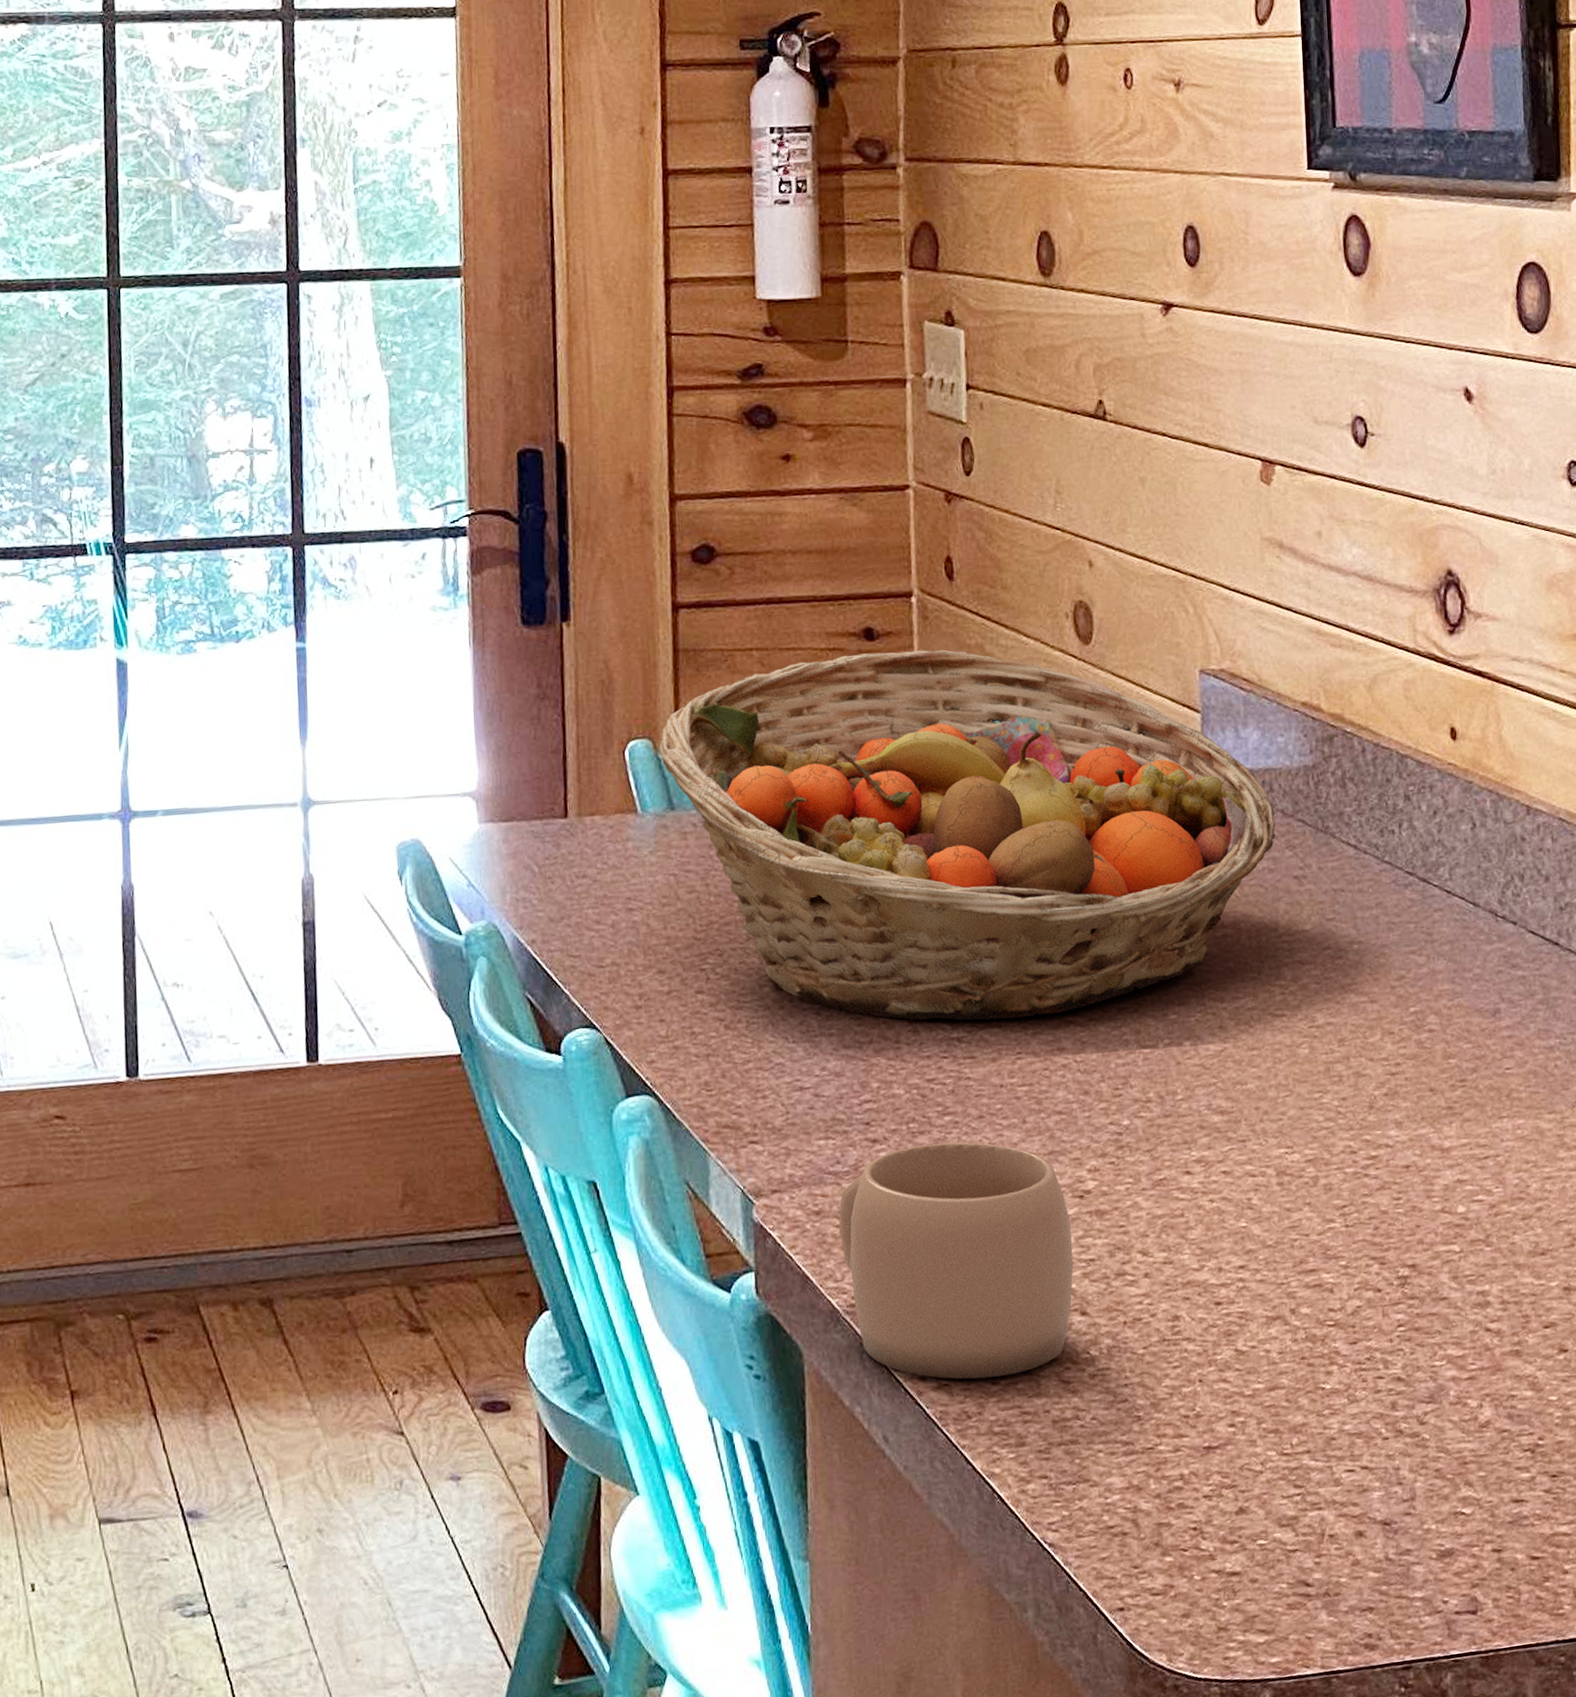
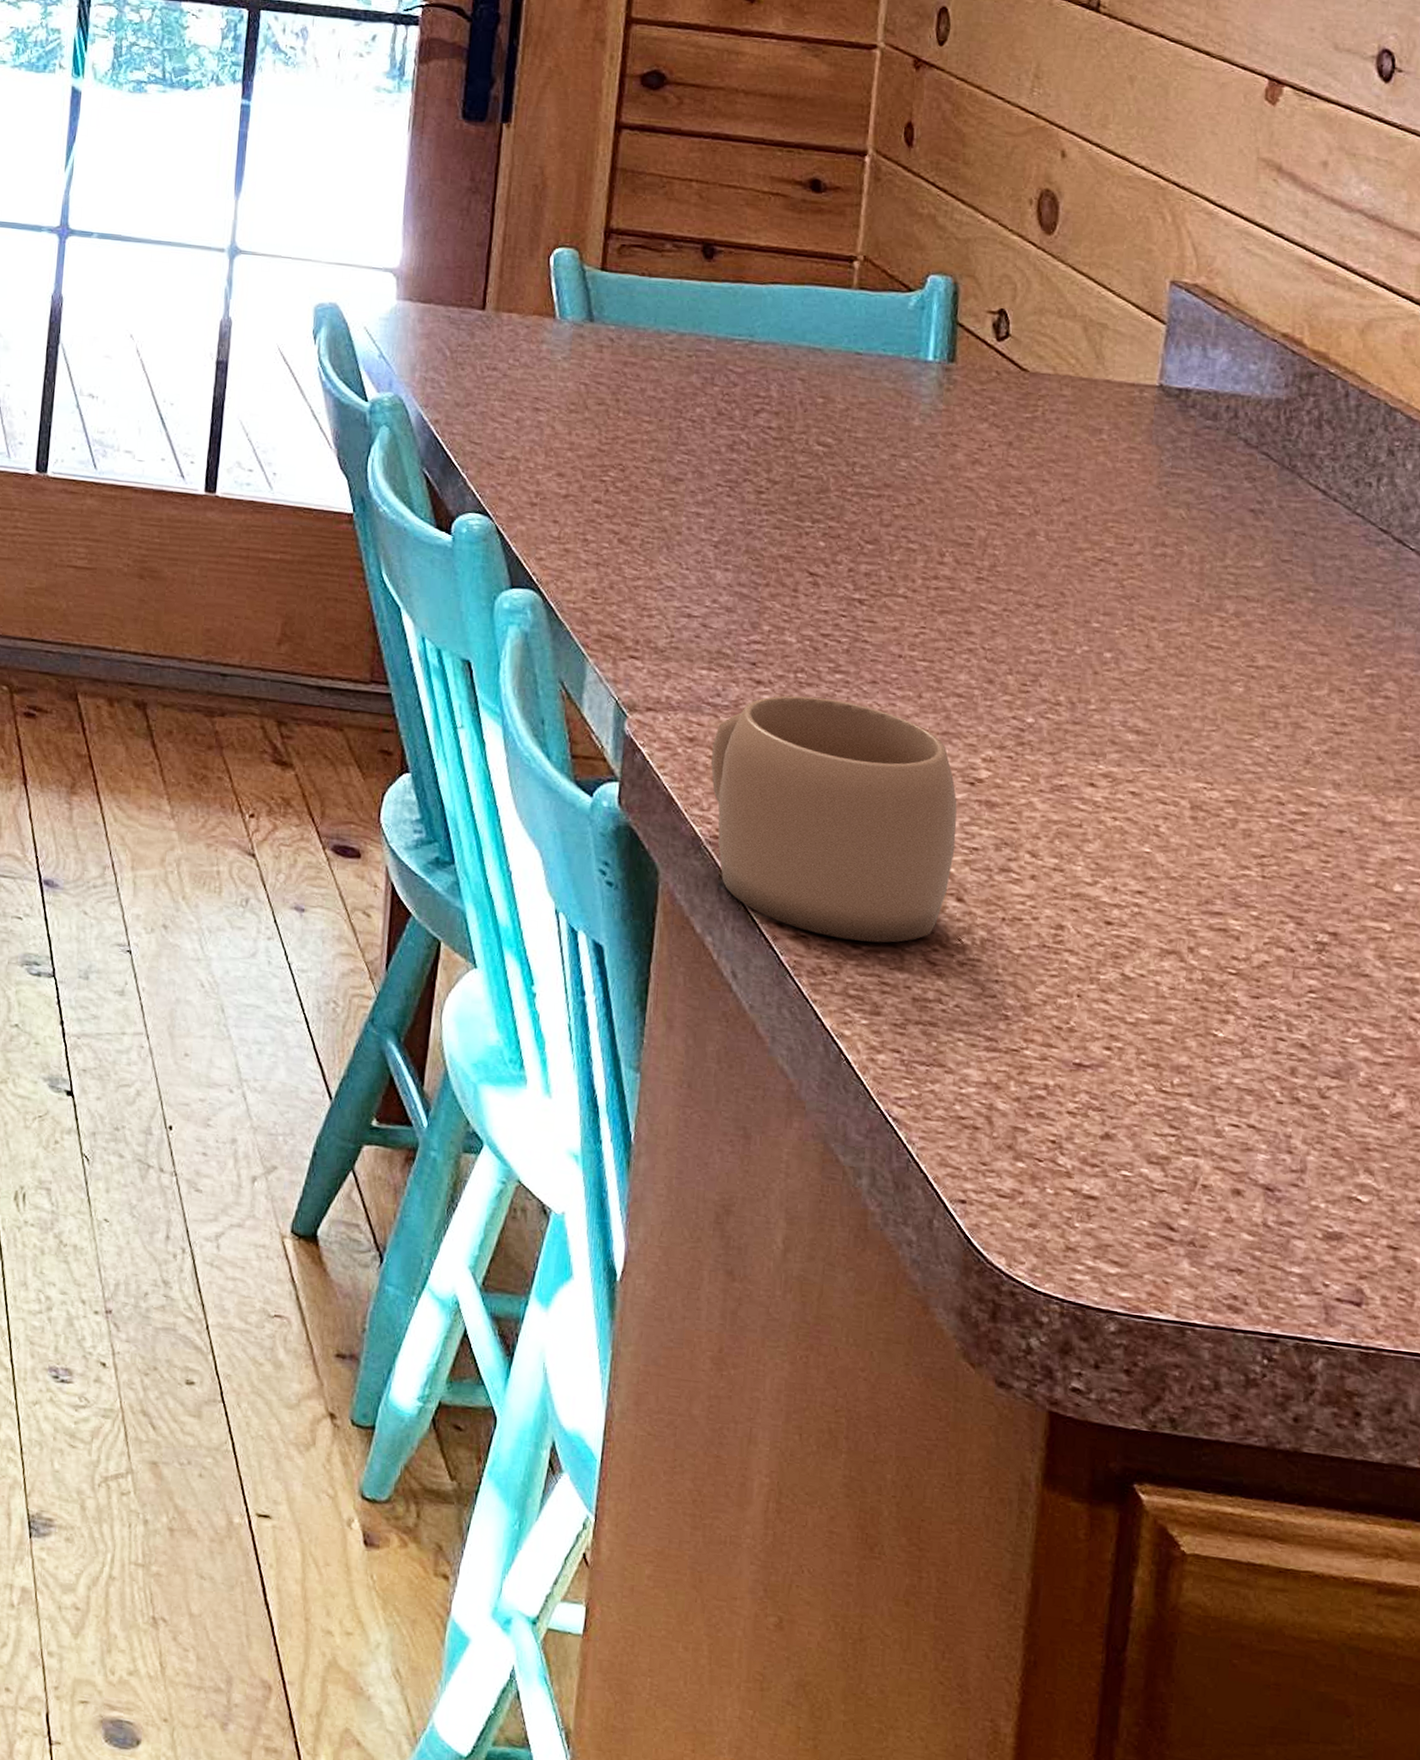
fruit basket: present [659,649,1275,1021] -> none [584,201,1237,597]

